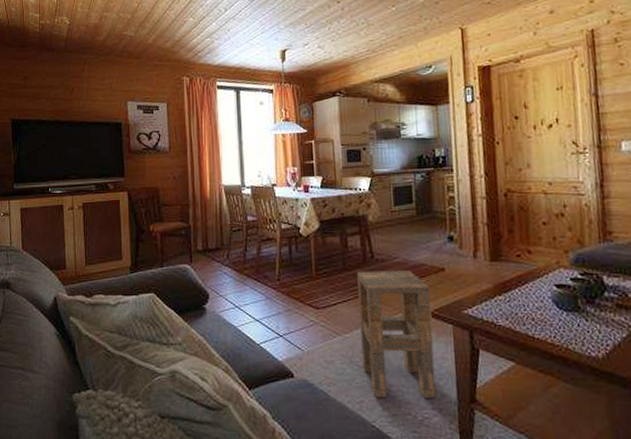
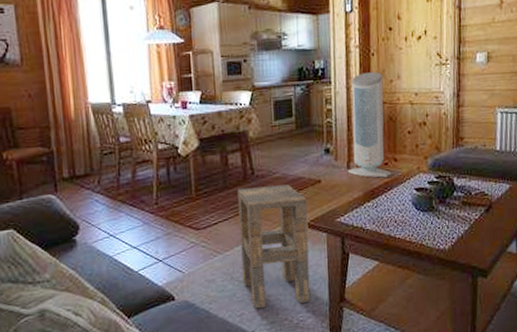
air purifier: none [474,160,526,270] -> present [347,71,392,178]

